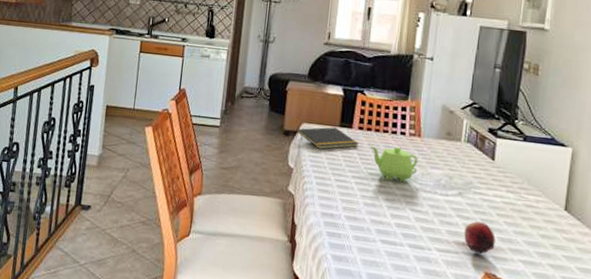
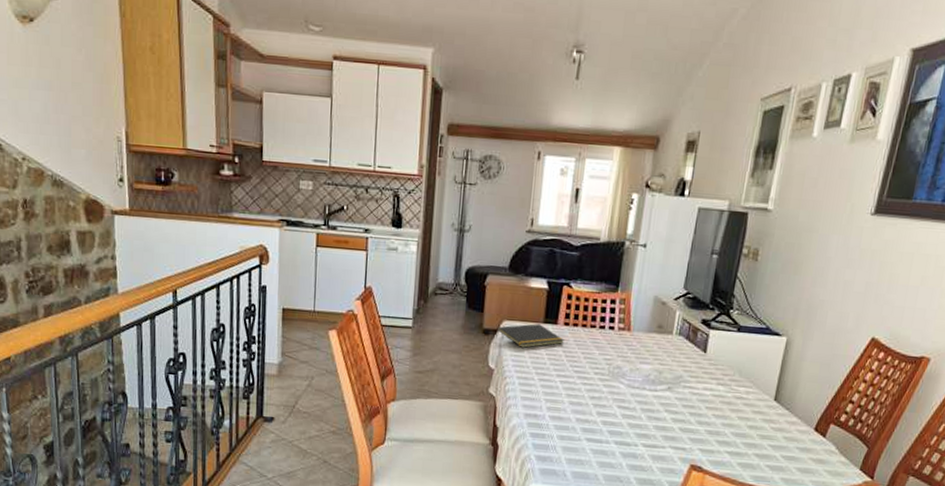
teapot: present [371,145,418,183] -> none [577,342,627,380]
fruit: present [464,221,496,255] -> none [671,415,703,448]

